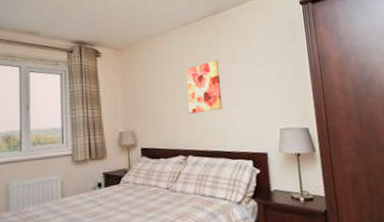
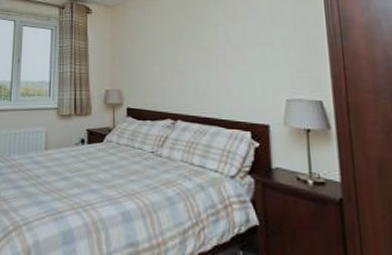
wall art: present [186,60,223,114] -> none [179,20,219,76]

